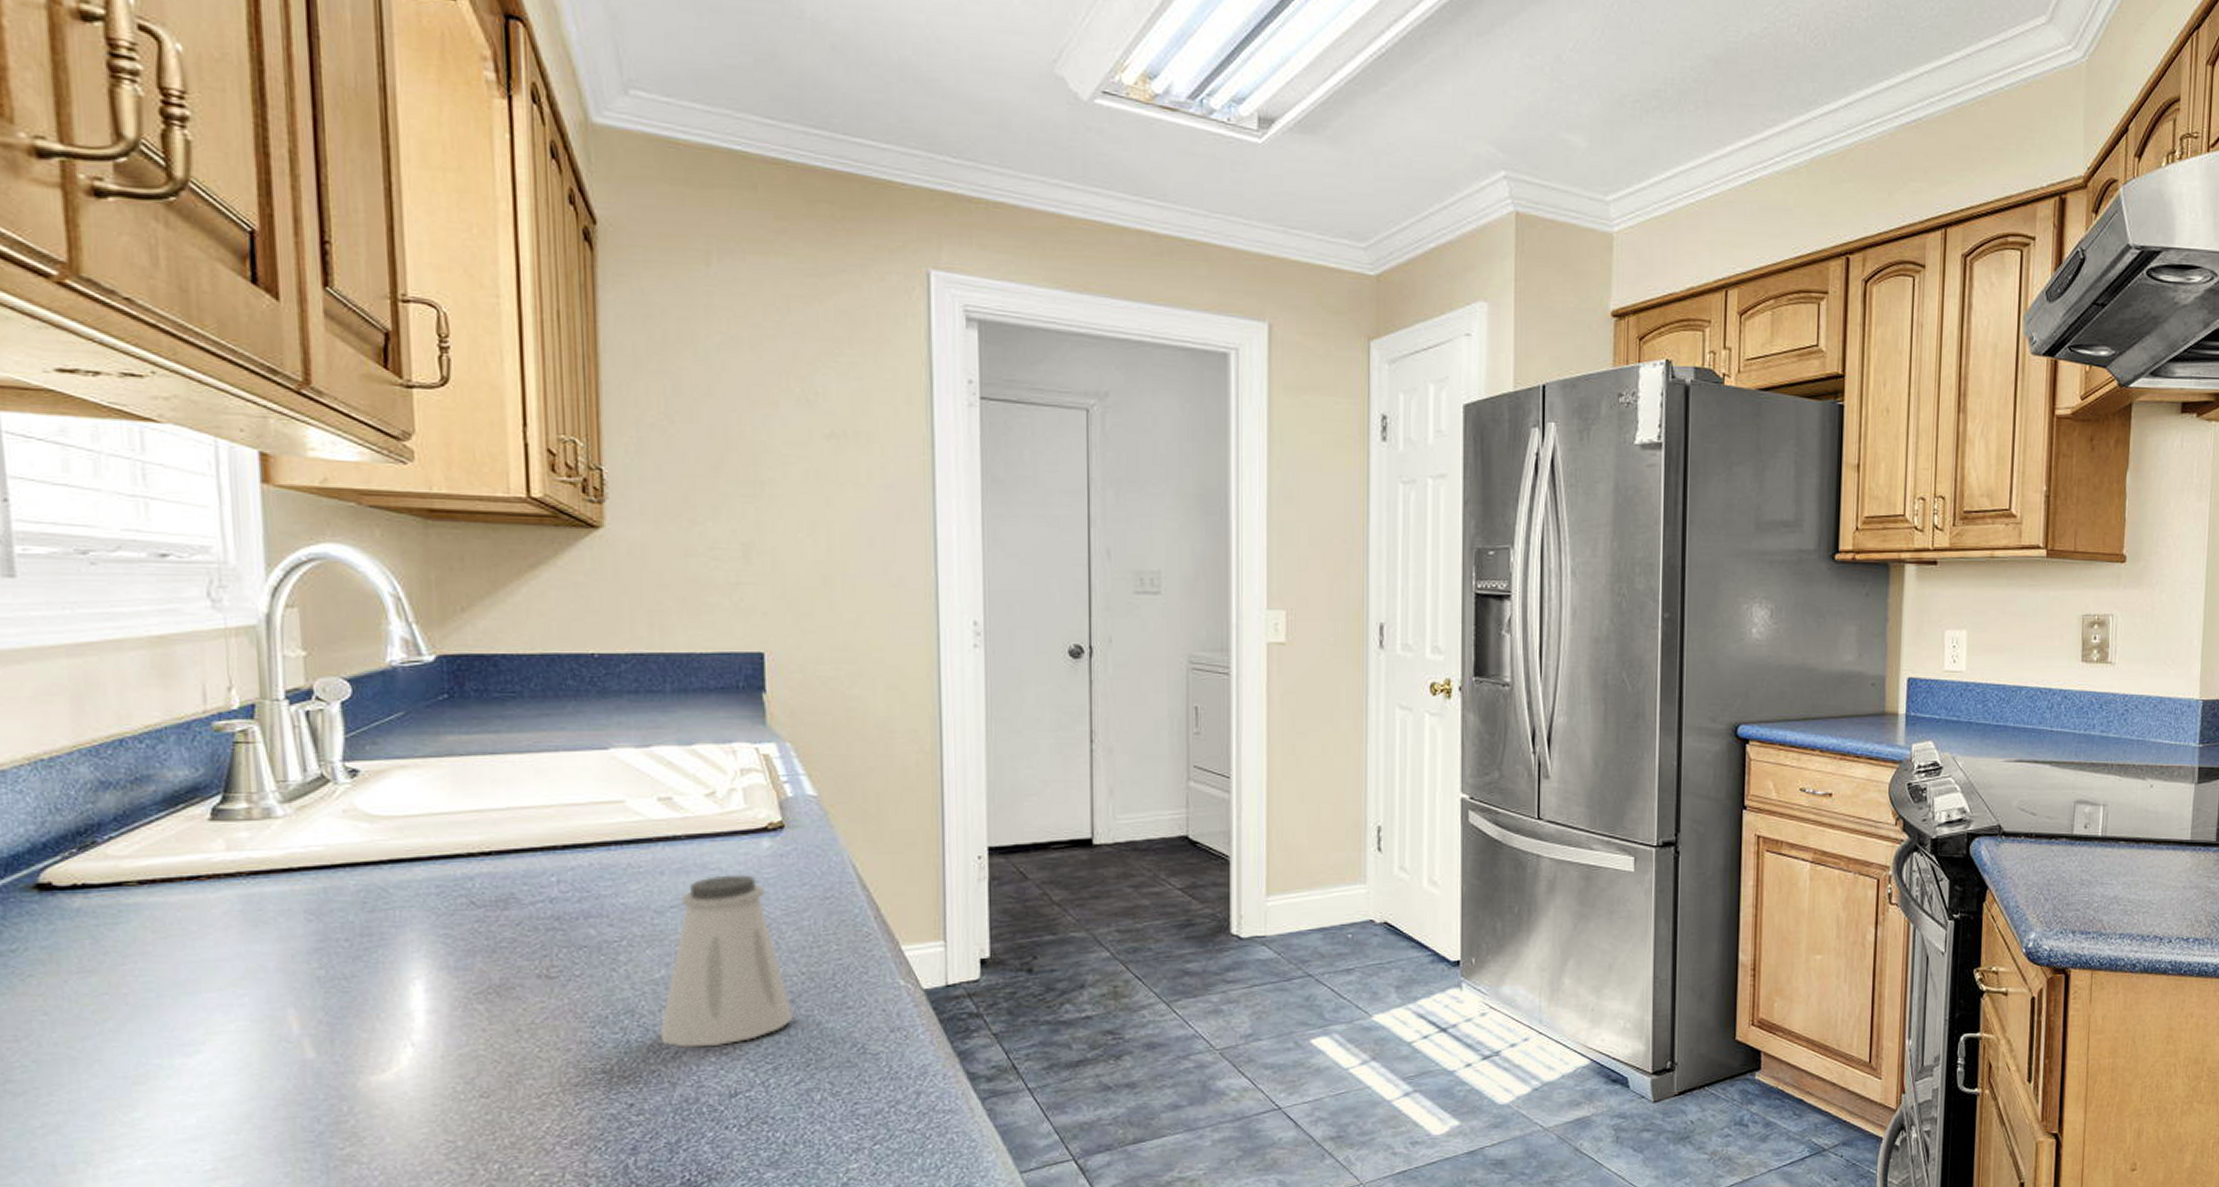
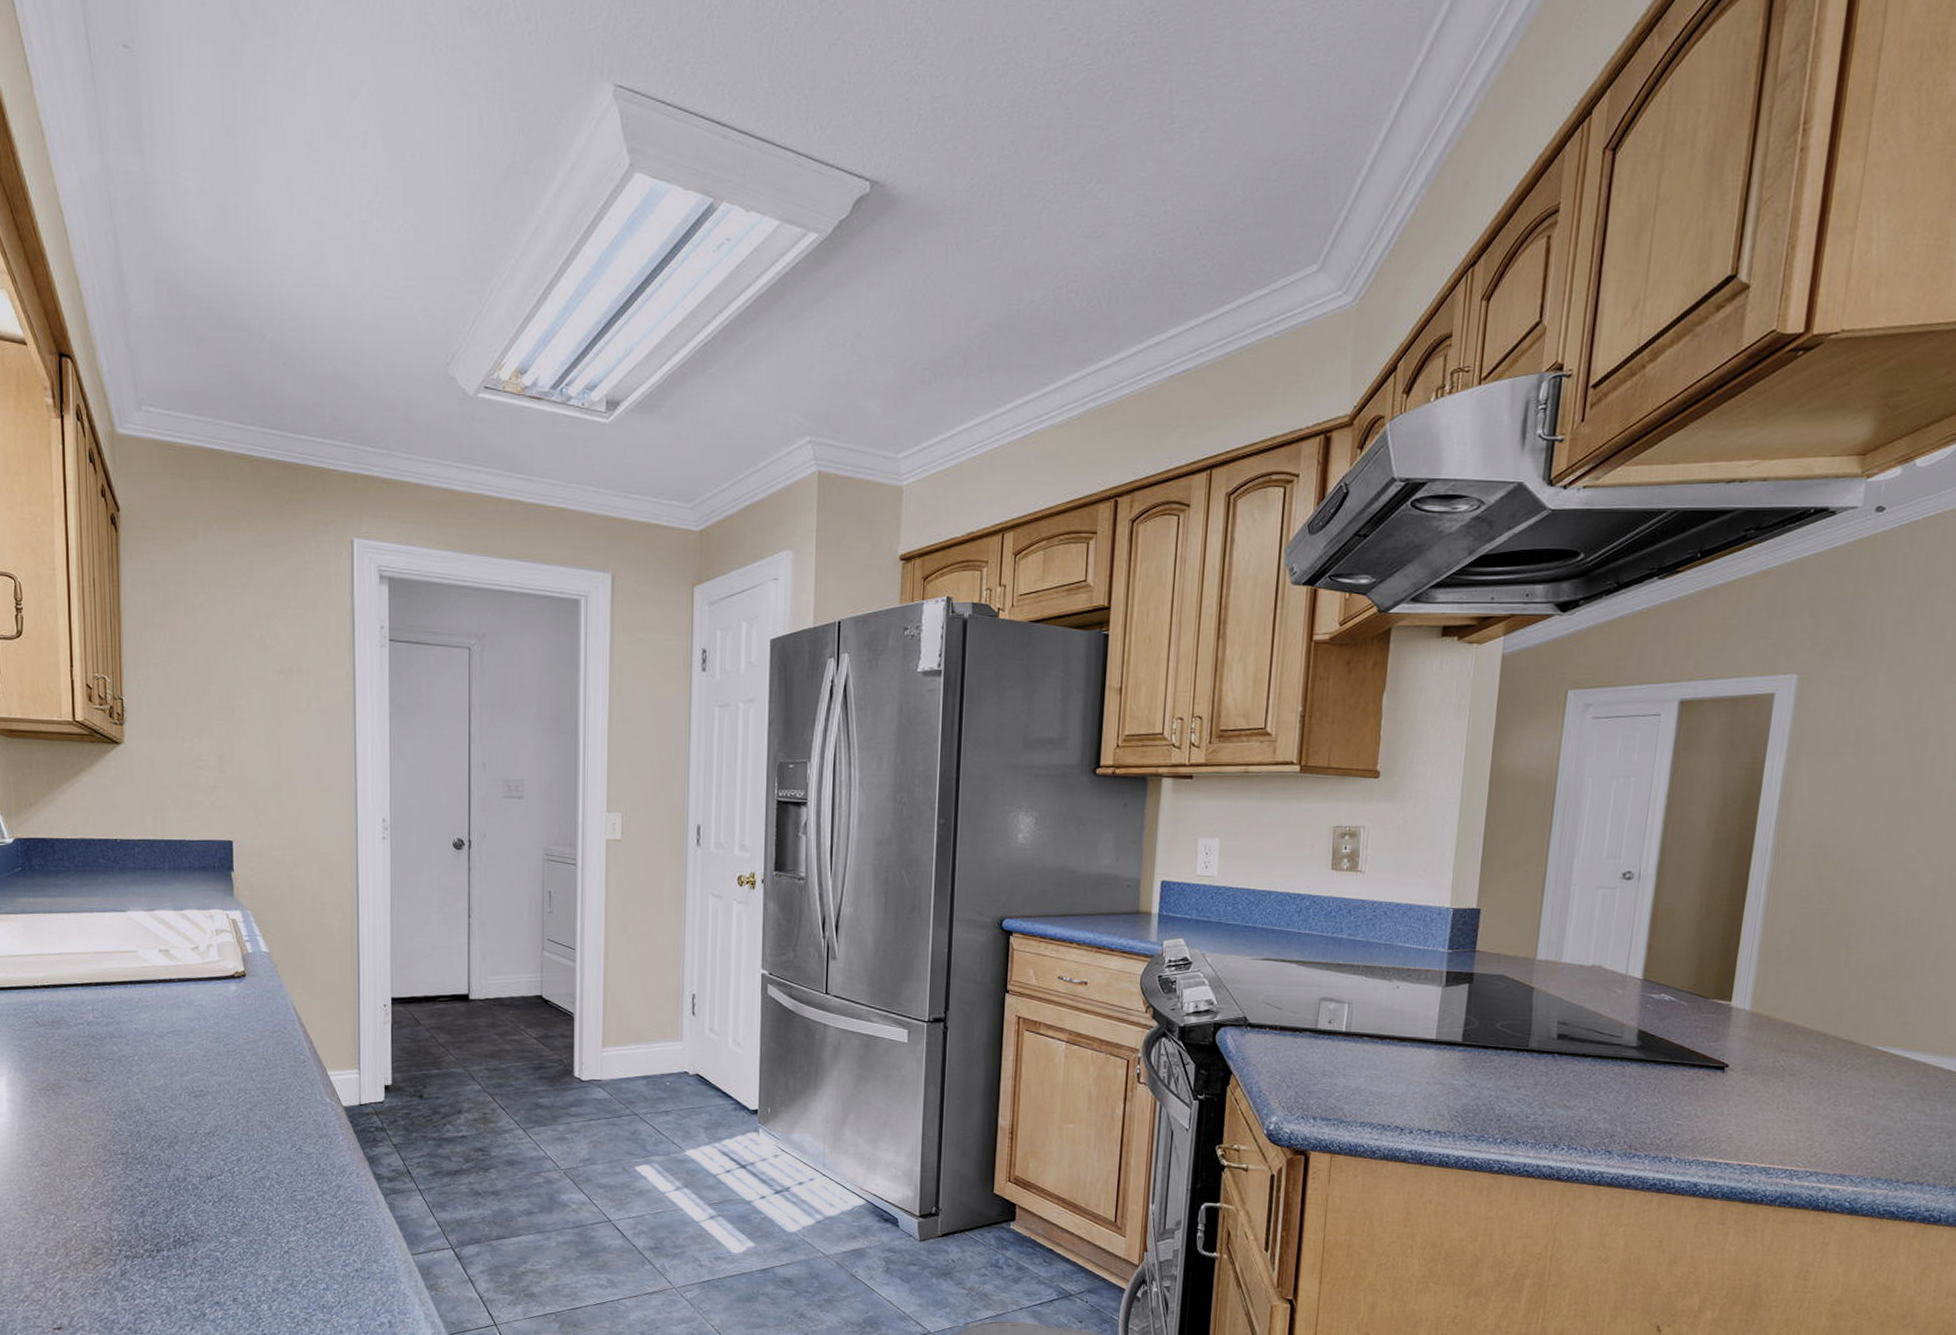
saltshaker: present [659,875,795,1048] -> none [160,1010,252,1140]

